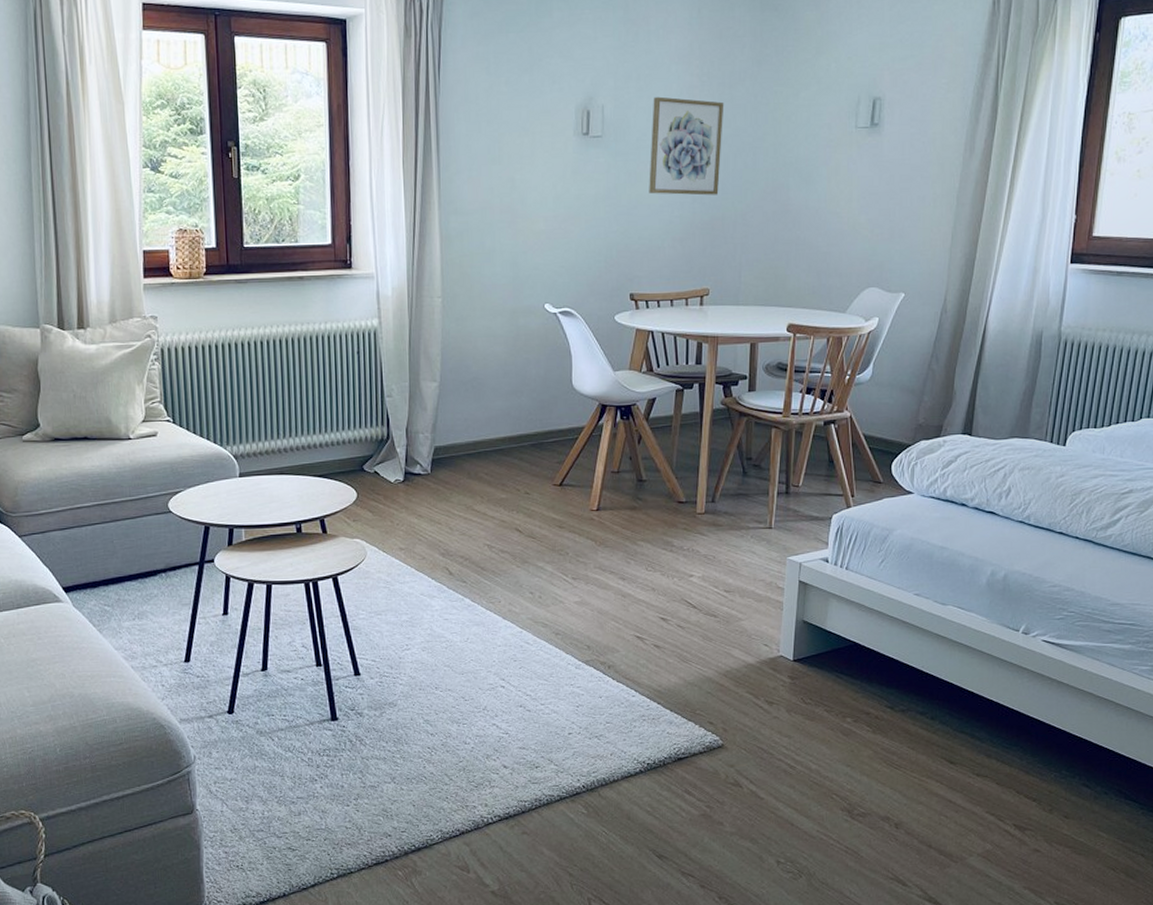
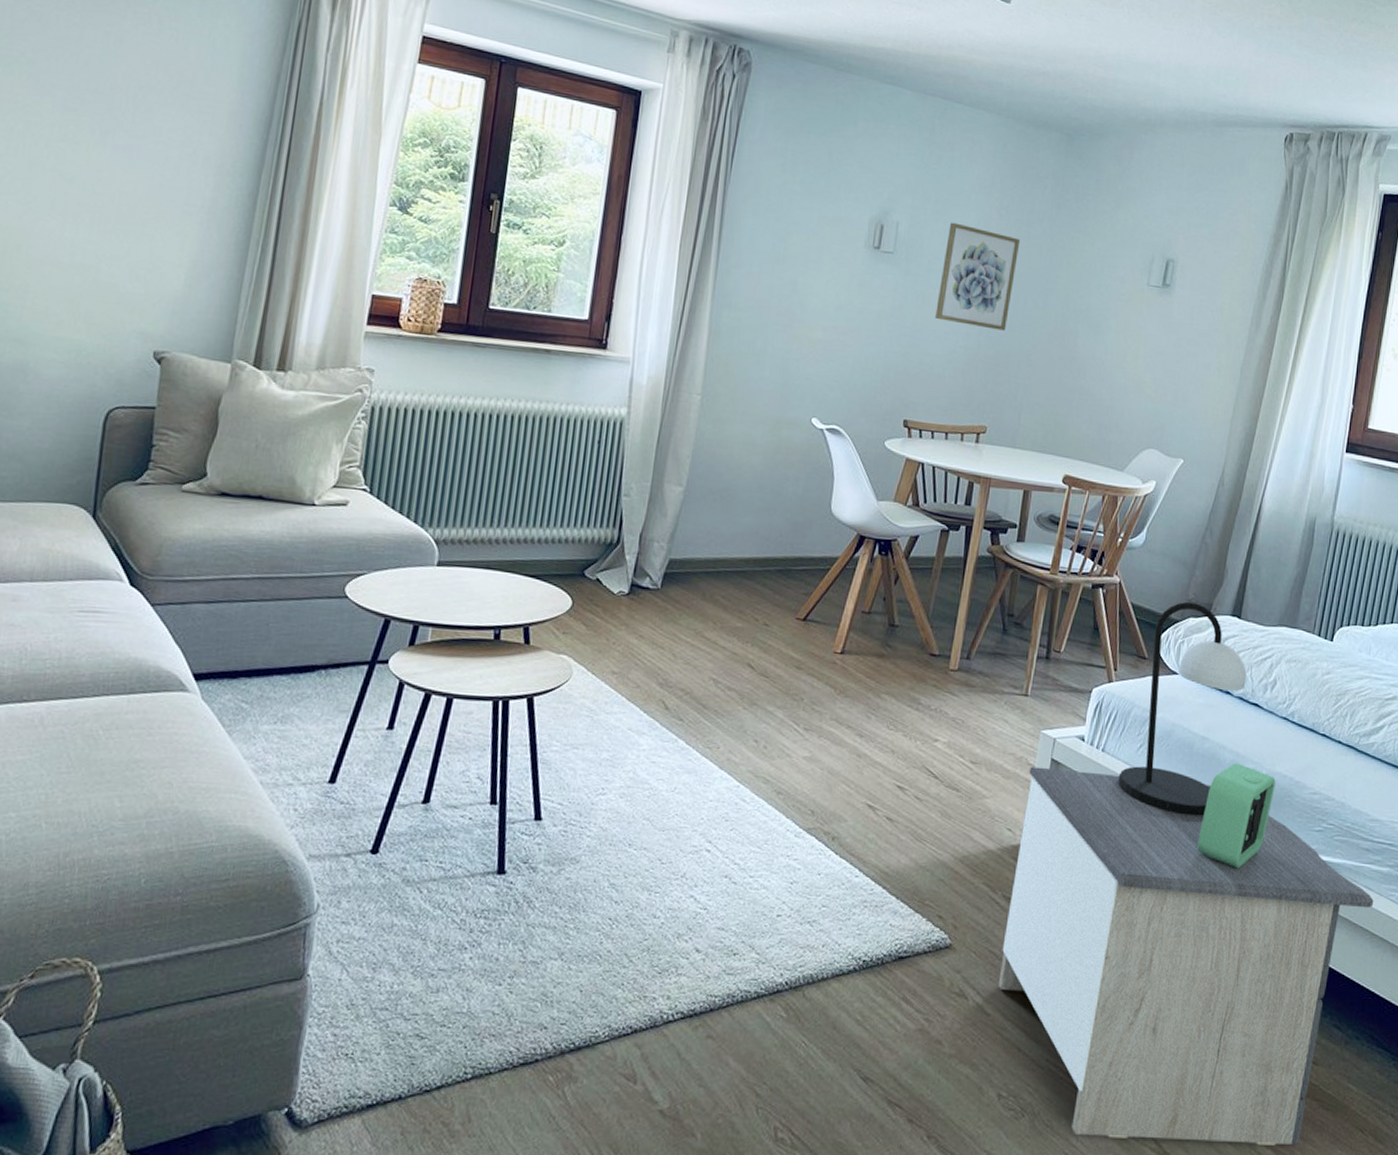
nightstand: none [768,588,1117,889] -> present [998,766,1374,1145]
table lamp: none [863,426,980,618] -> present [1118,602,1247,816]
alarm clock: none [942,566,1015,659] -> present [1197,763,1276,869]

